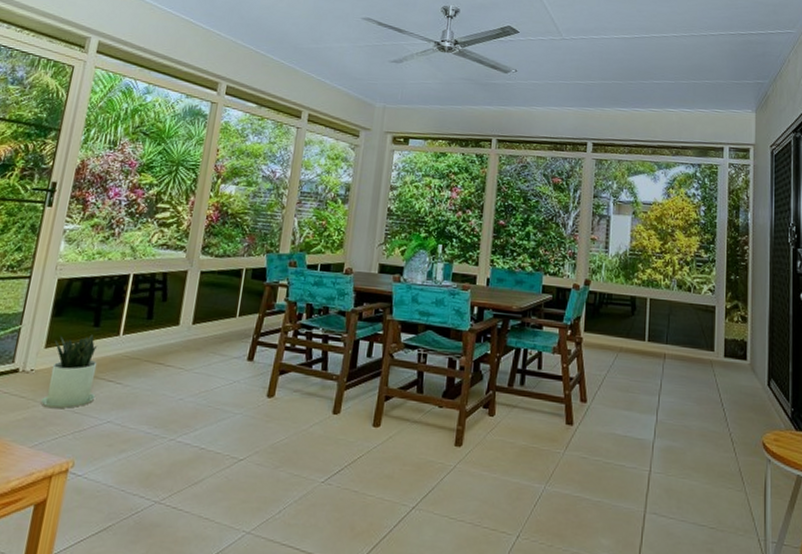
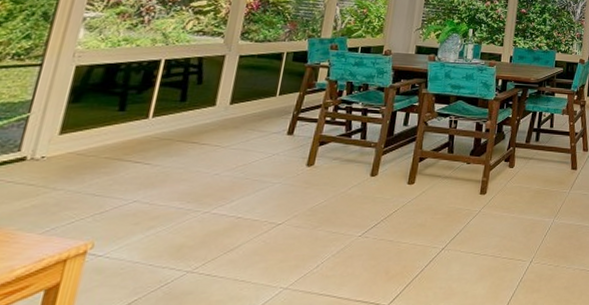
planter: present [40,334,98,409] -> none [53,119,123,194]

